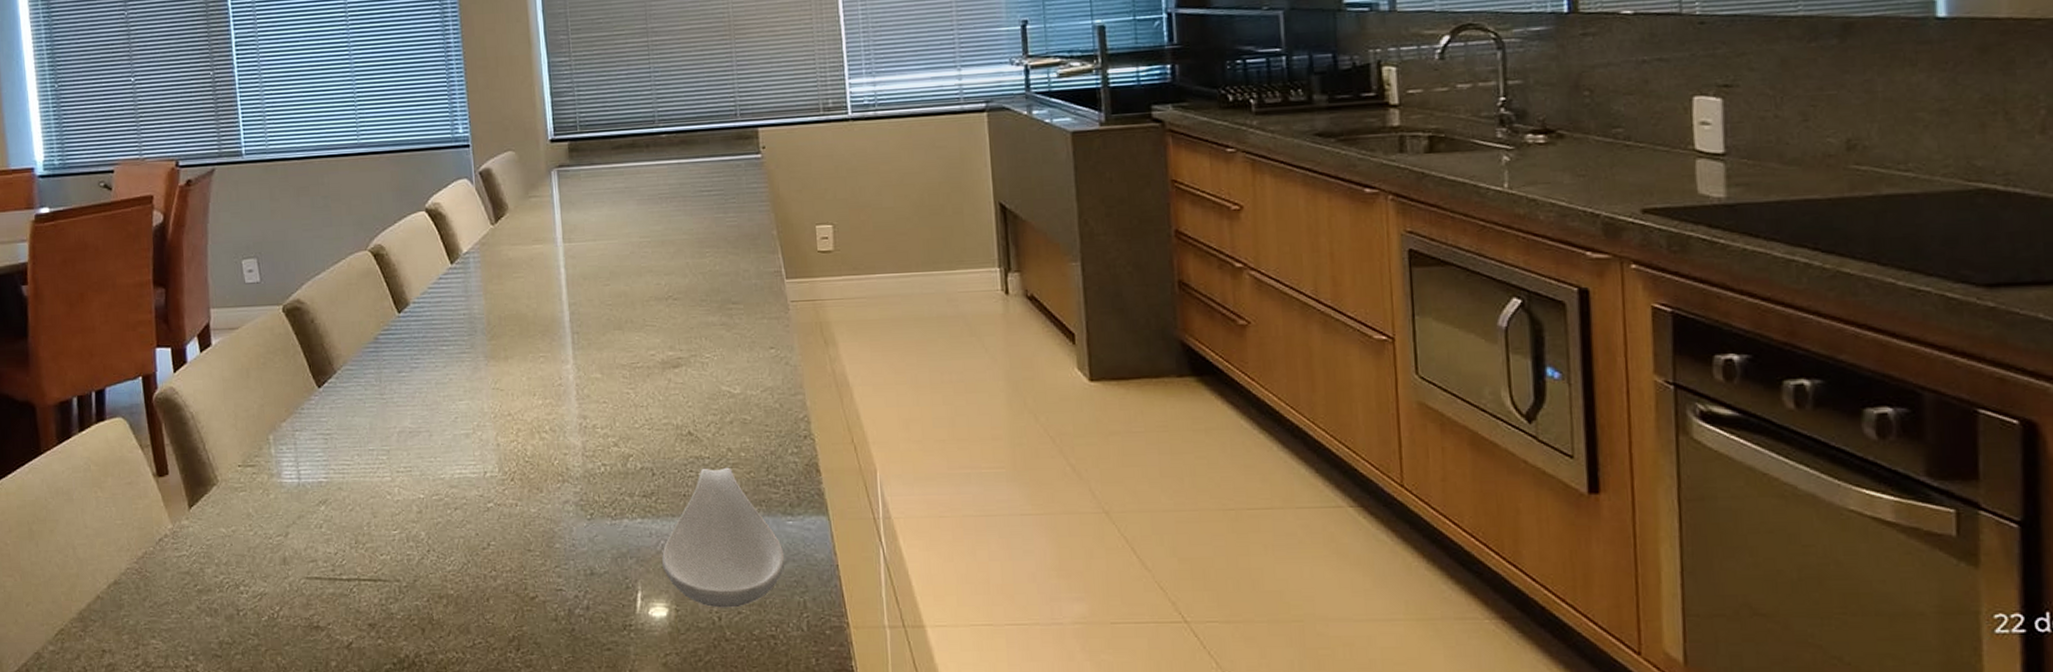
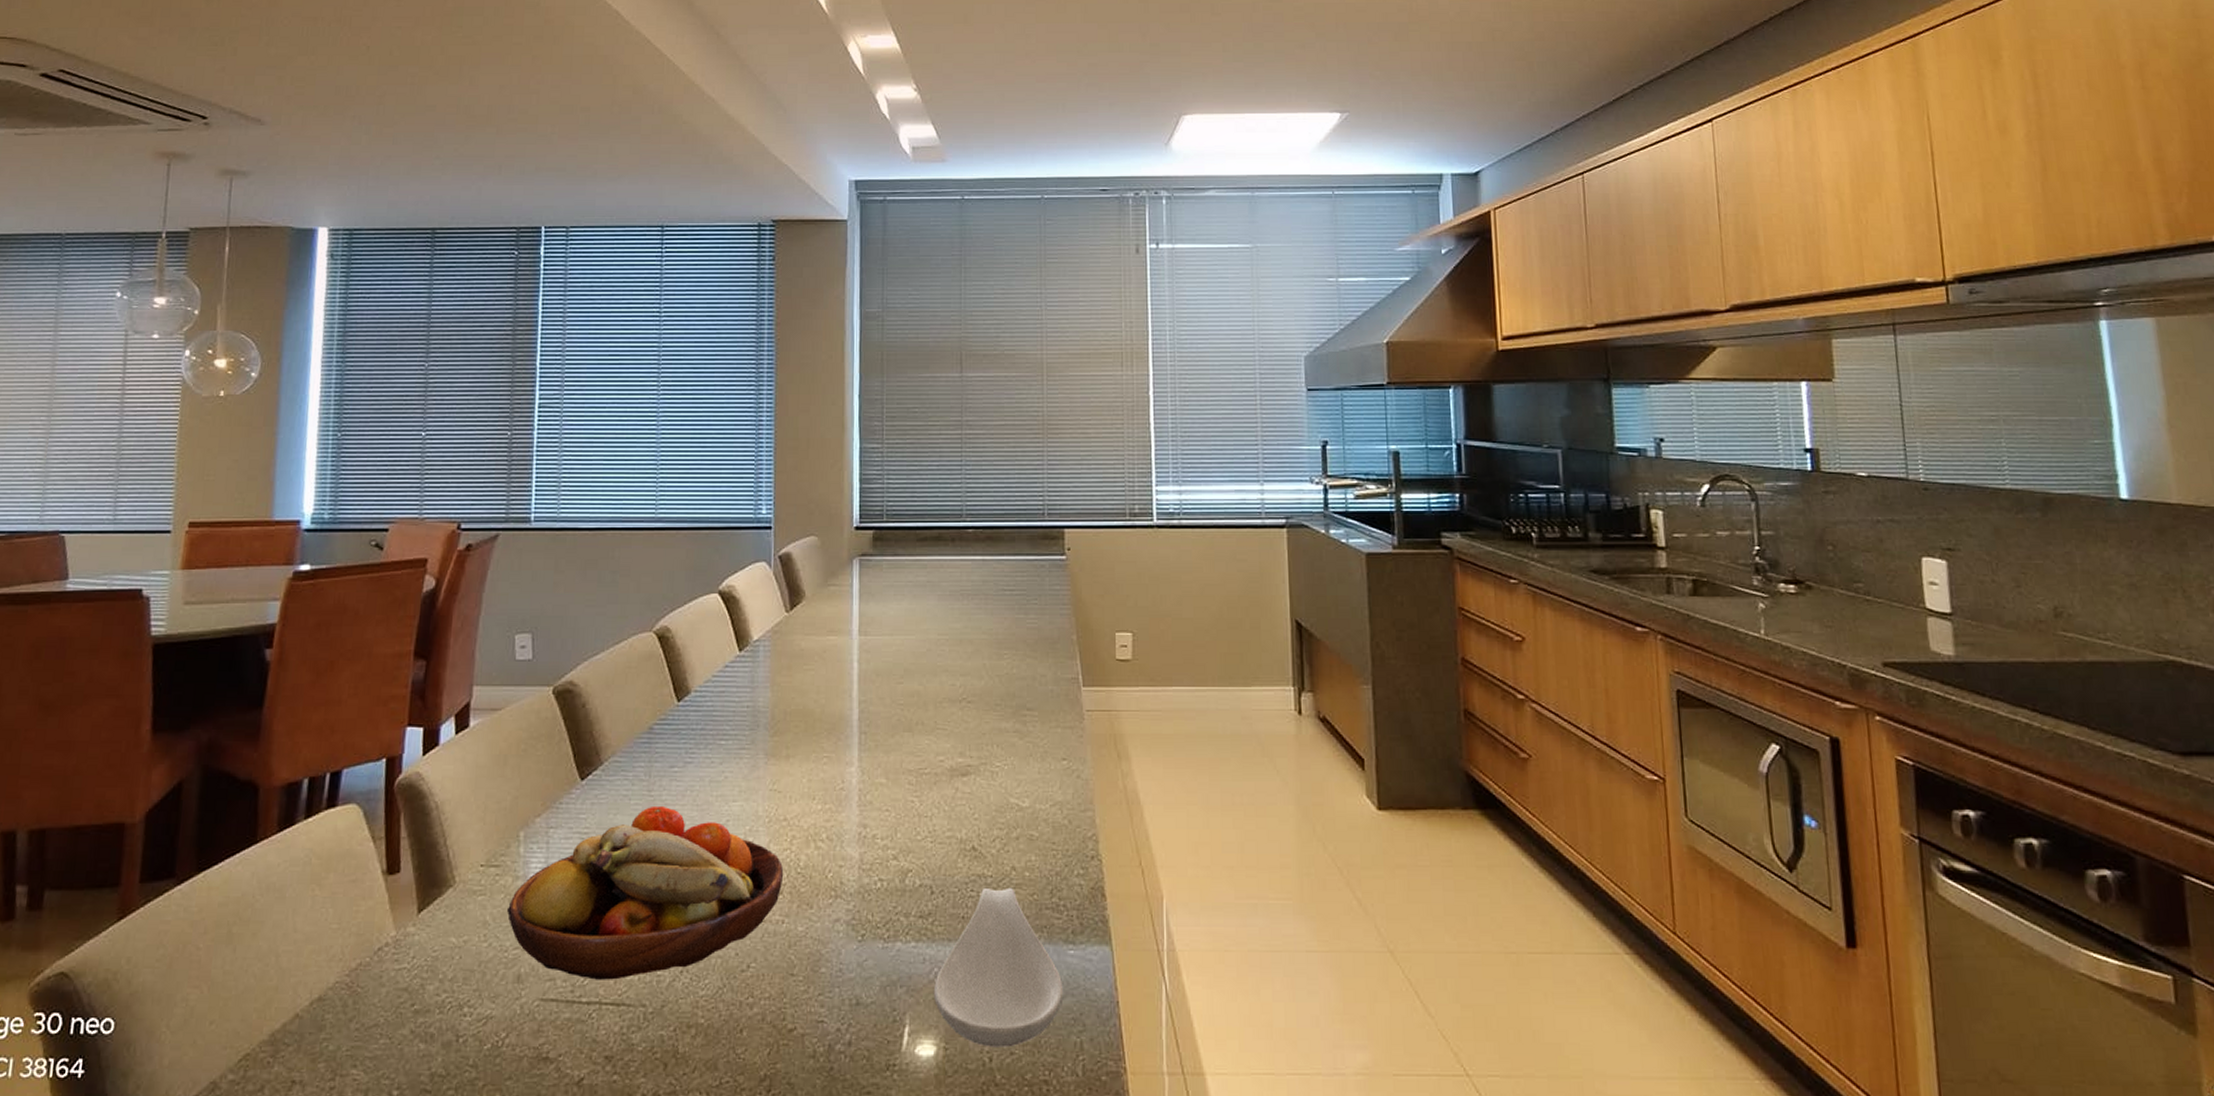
fruit bowl: none [266,407,513,560] -> present [506,805,784,980]

